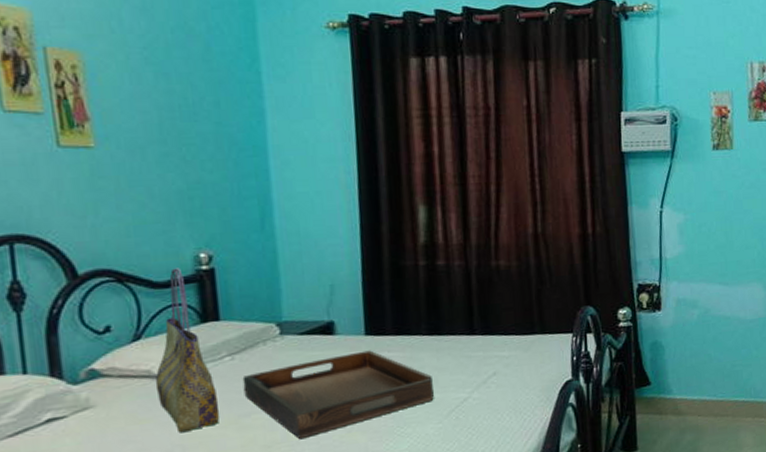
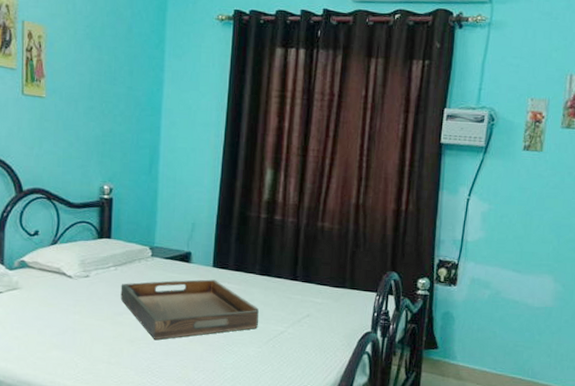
tote bag: present [155,268,219,433] -> none [62,194,102,319]

